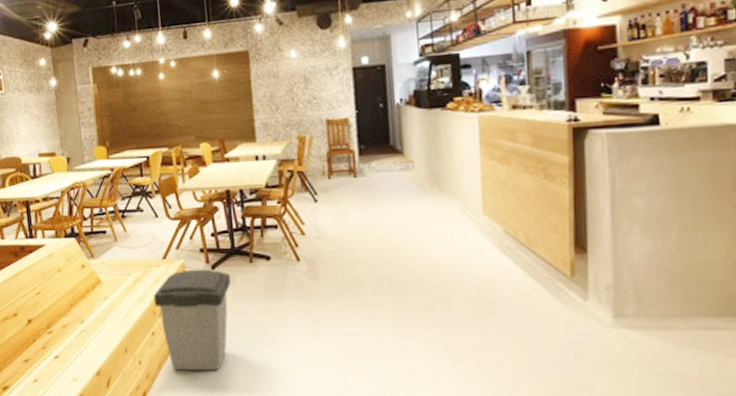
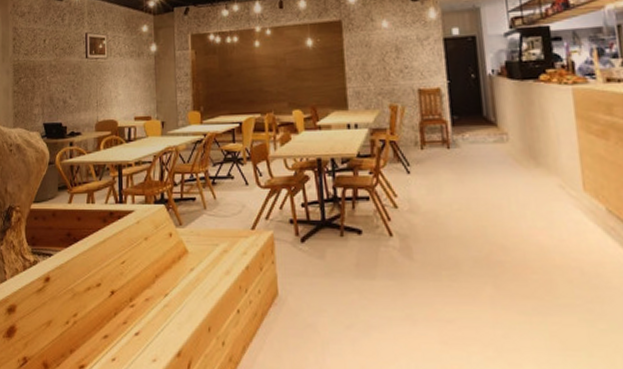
trash can: present [153,269,231,371] -> none [240,241,320,357]

